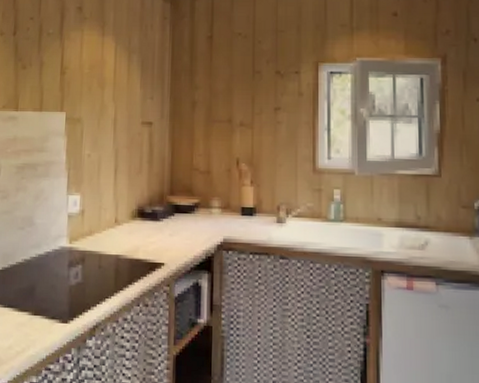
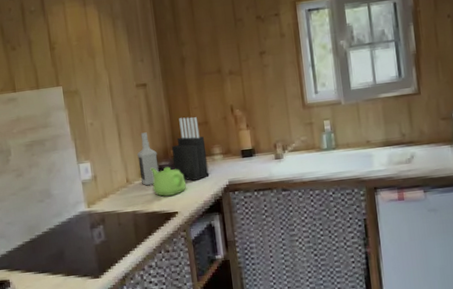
vodka: none [130,172,152,230] -> present [137,132,159,186]
teapot: none [141,211,178,245] -> present [150,166,187,197]
knife block: none [168,163,205,232] -> present [171,117,209,181]

